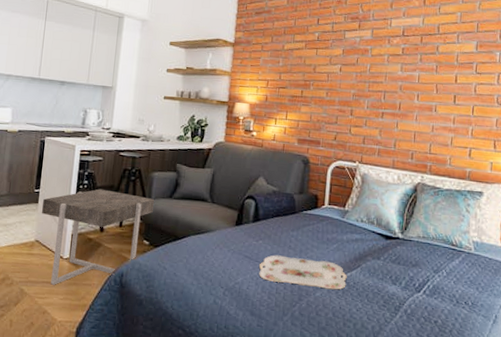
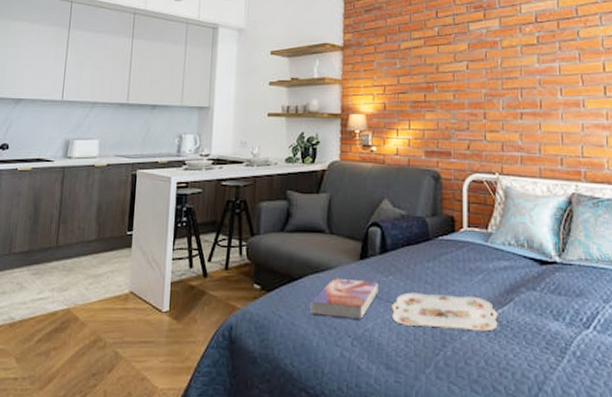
side table: present [41,188,155,285] -> none [135,226,265,345]
textbook: none [190,239,250,275] -> present [310,278,379,320]

